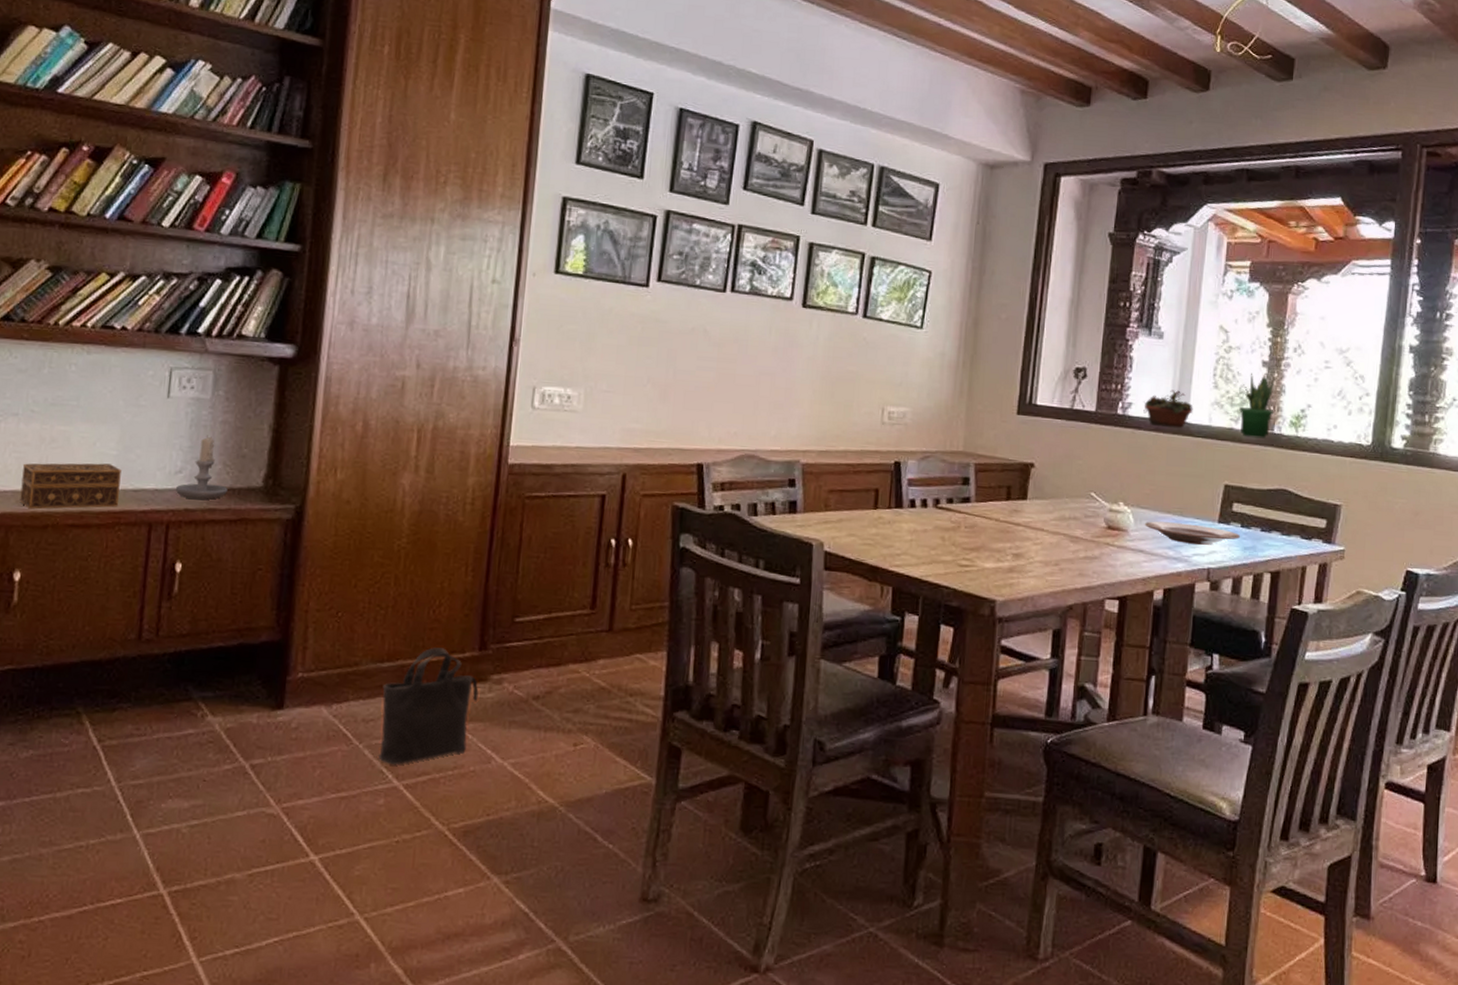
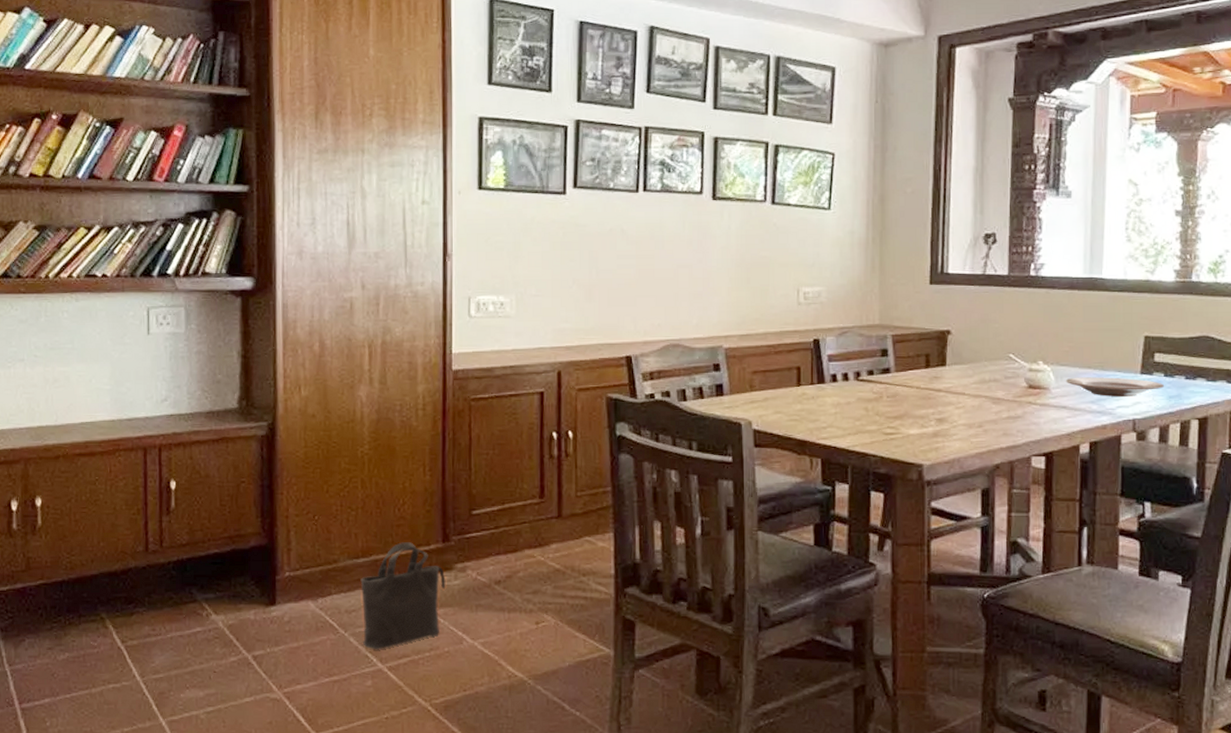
decorative box: present [19,463,121,510] -> none [32,398,117,443]
candle: present [175,435,228,500] -> none [163,365,208,424]
succulent planter: present [1143,390,1193,429] -> none [1056,247,1107,285]
planter: present [1239,372,1274,439] -> none [1155,223,1190,288]

